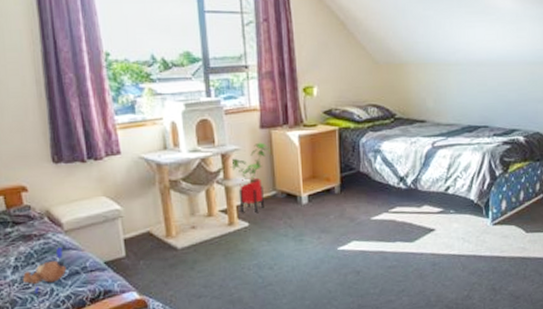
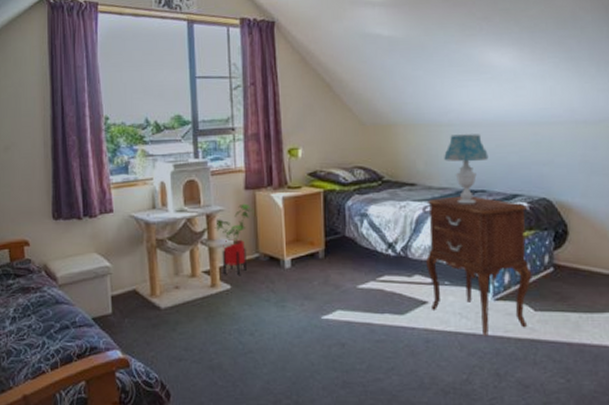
teddy bear: present [22,246,67,293] -> none [18,300,58,345]
nightstand: none [433,131,525,257] -> present [425,196,532,336]
table lamp: none [452,73,491,139] -> present [444,134,489,204]

